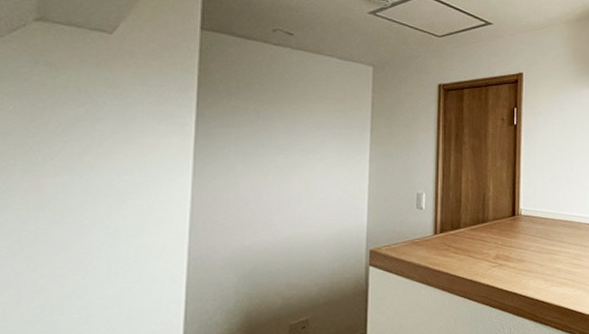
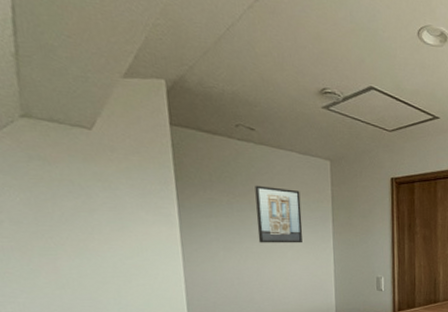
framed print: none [284,92,337,156] -> present [255,185,303,243]

